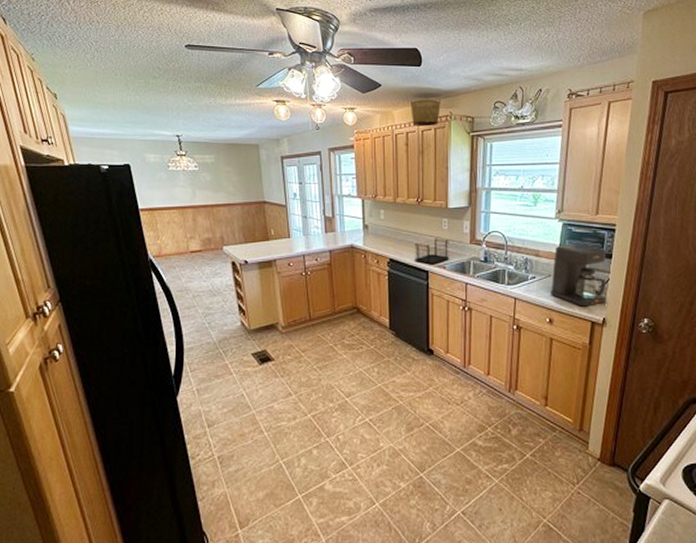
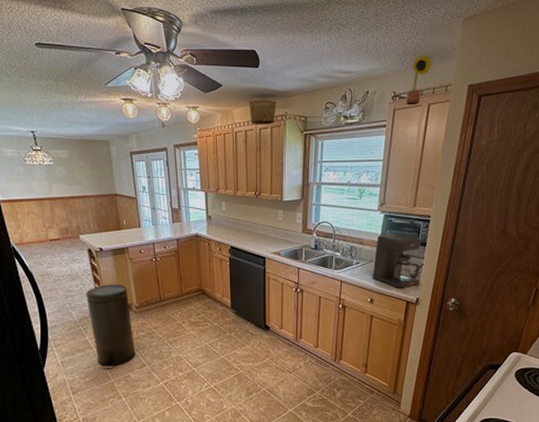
pedal bin: none [227,301,281,398] -> present [86,284,136,369]
dish rack: present [415,238,450,265] -> none [253,228,284,252]
decorative plant: none [583,49,613,104] -> present [406,53,433,105]

